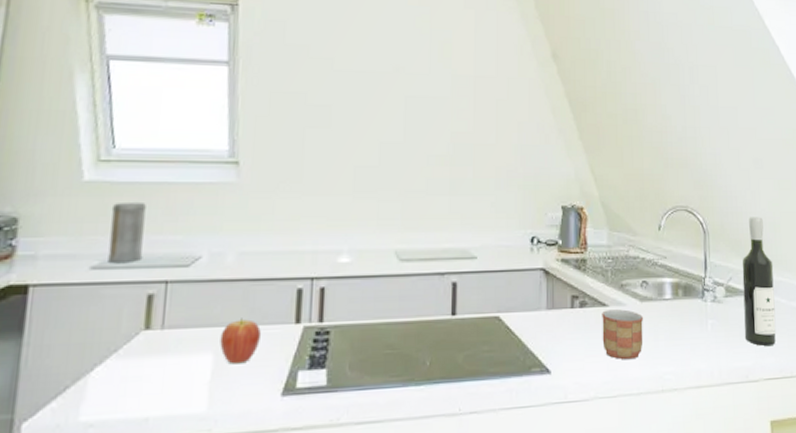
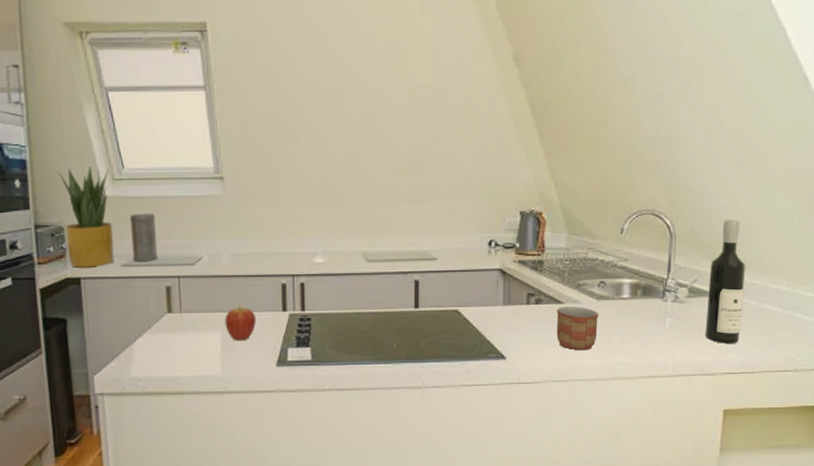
planter: none [17,144,96,272] -> present [57,167,115,268]

